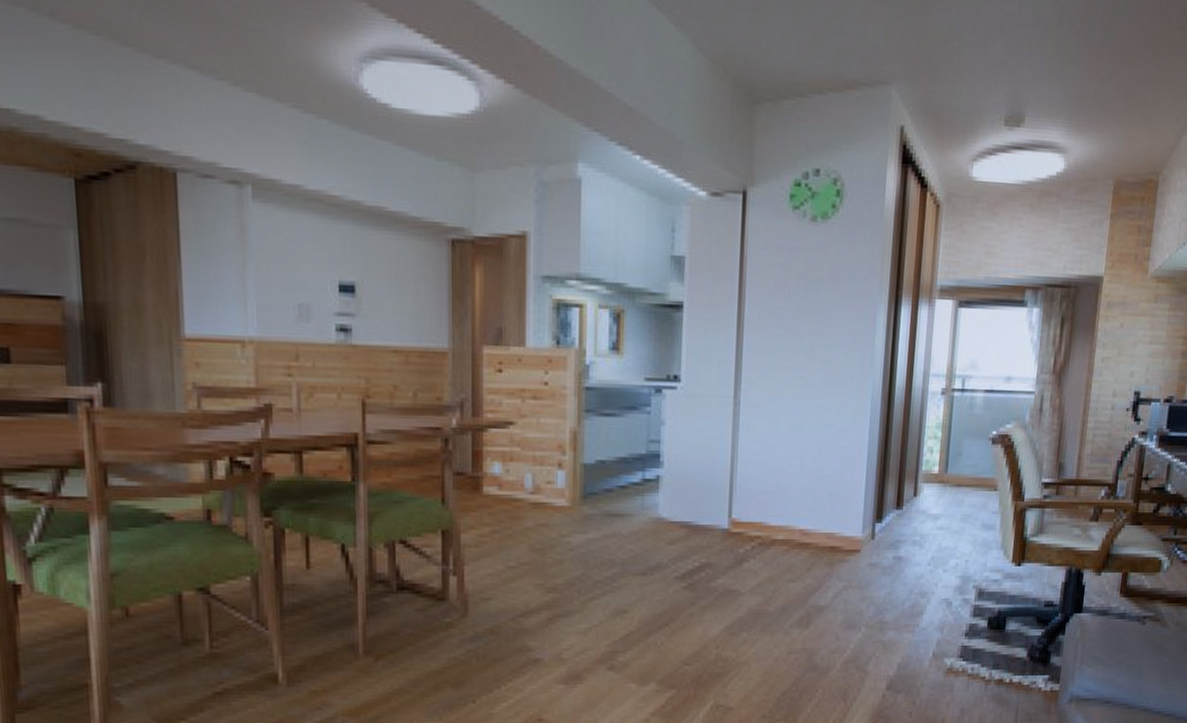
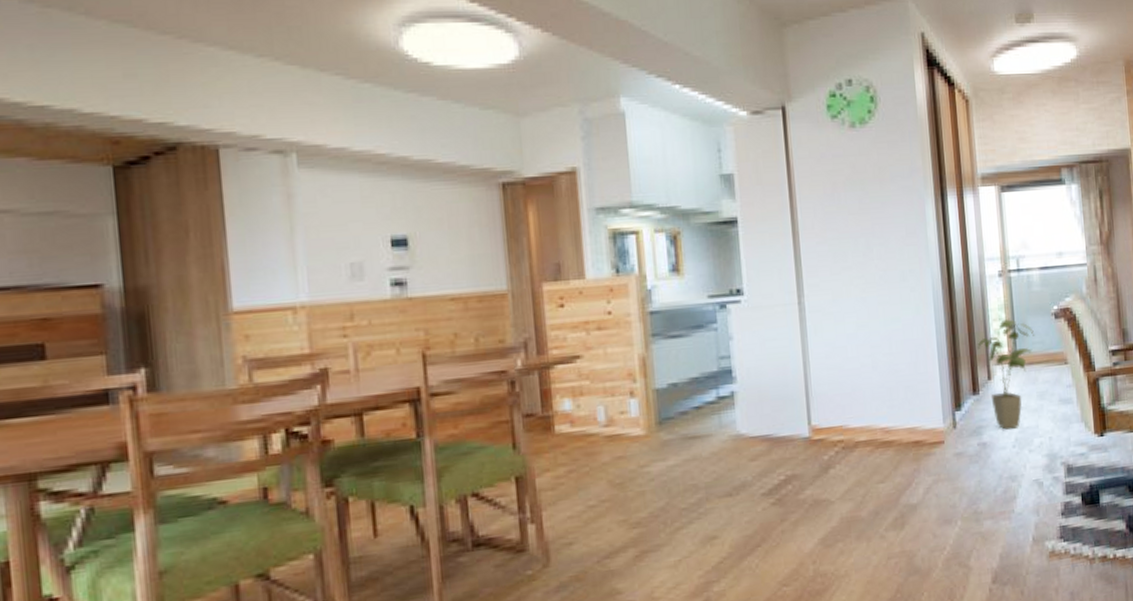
house plant: none [908,437,969,547] -> present [977,318,1035,430]

